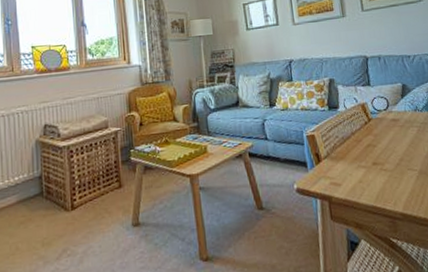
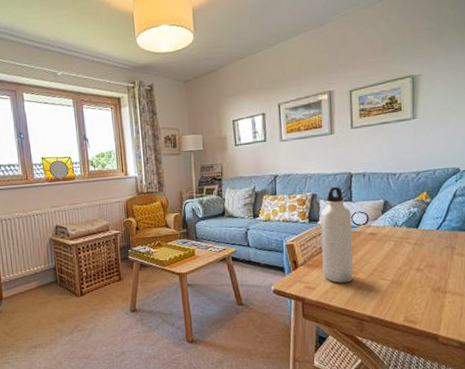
water bottle: none [339,71,381,177] -> present [320,187,354,283]

